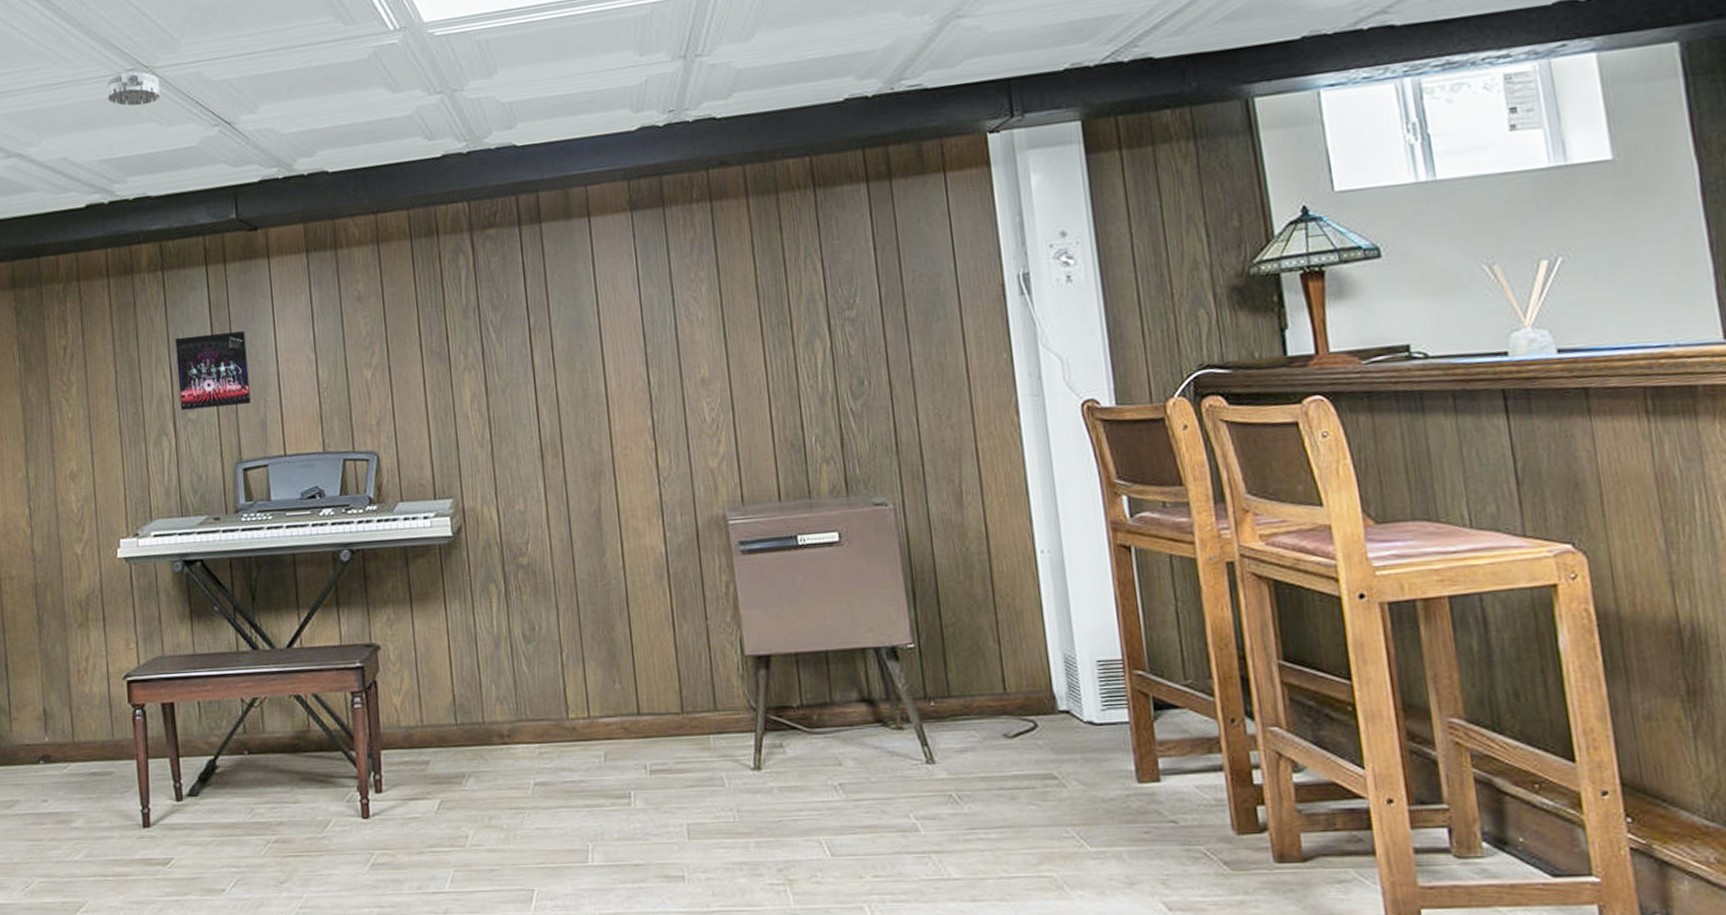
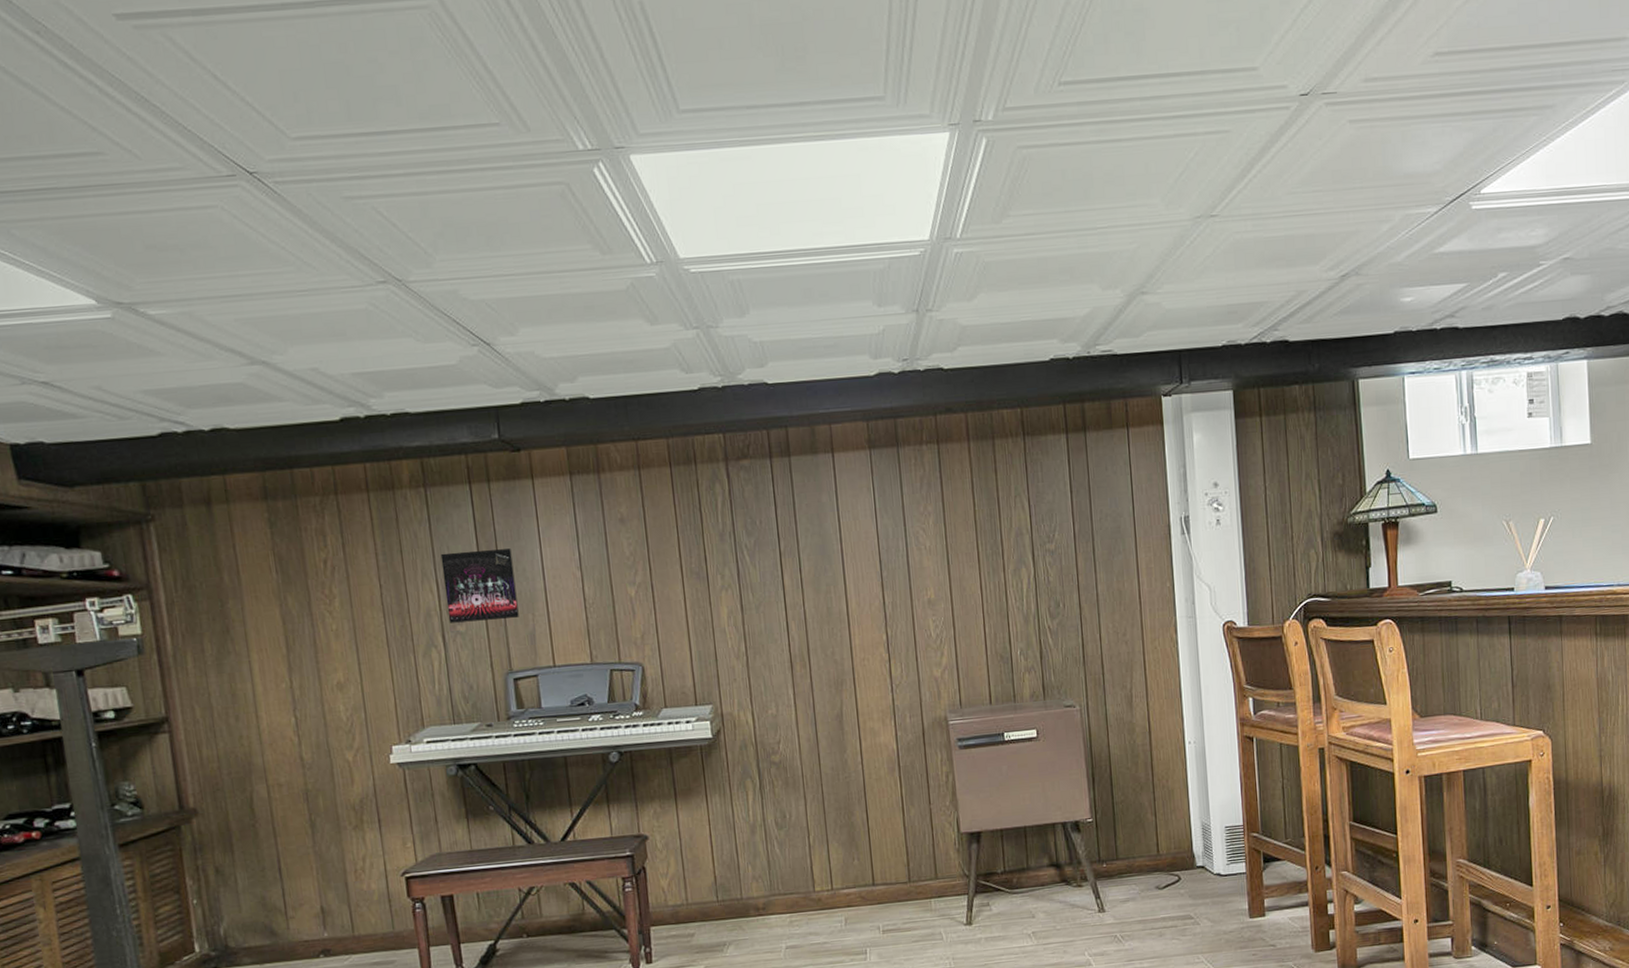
smoke detector: present [106,71,160,106] -> none [356,283,415,320]

